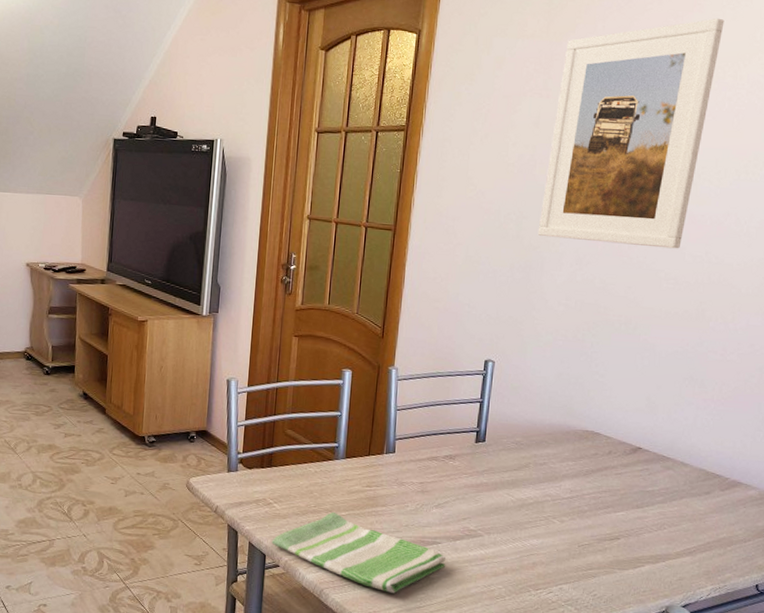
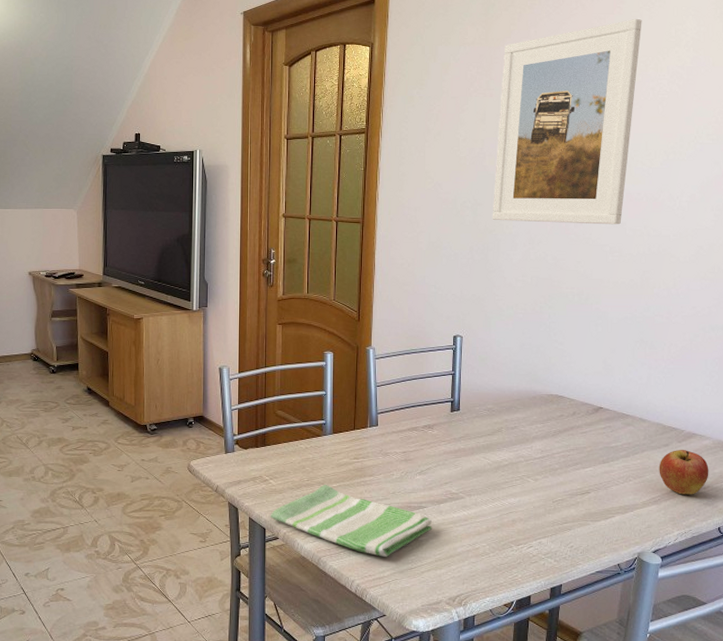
apple: none [697,498,752,548] -> present [659,449,709,495]

